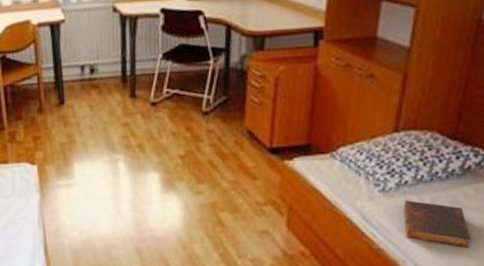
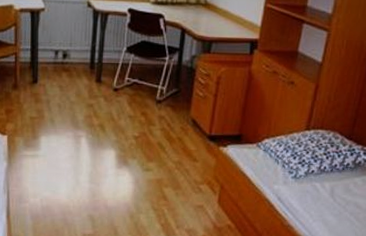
book: present [404,200,471,248] -> none [309,186,358,227]

